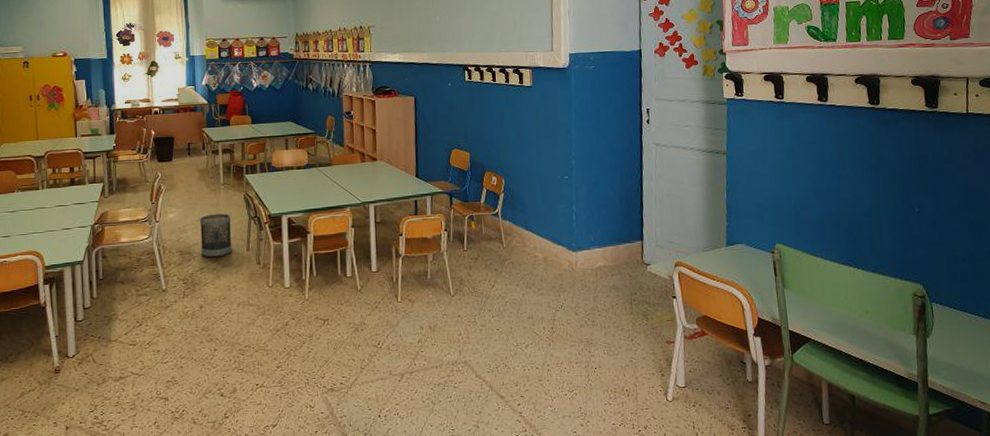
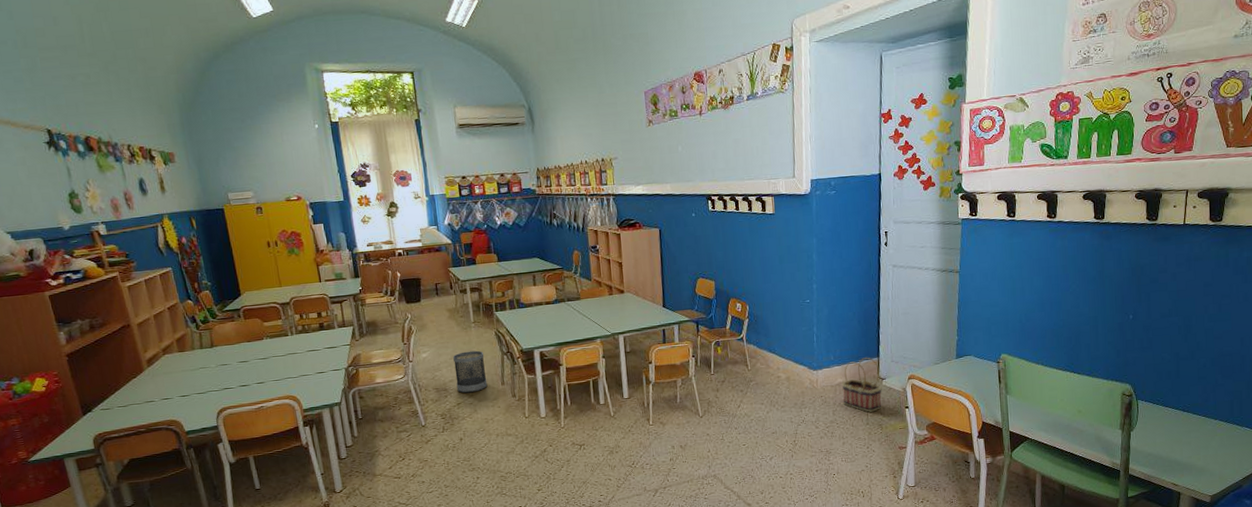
basket: none [603,240,647,301] -> present [841,357,882,412]

